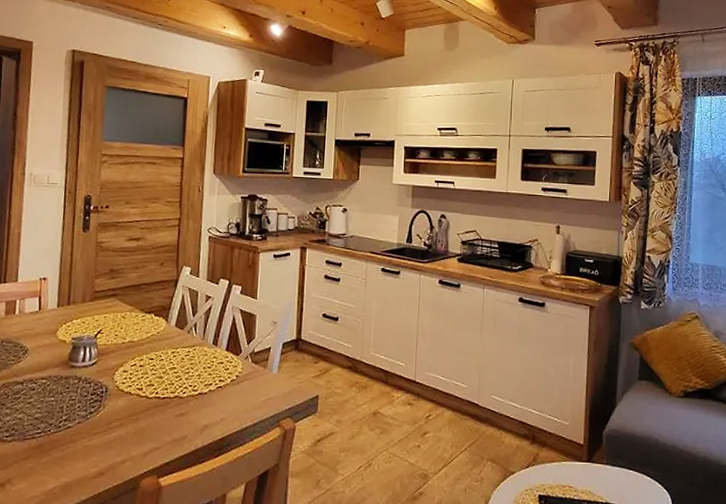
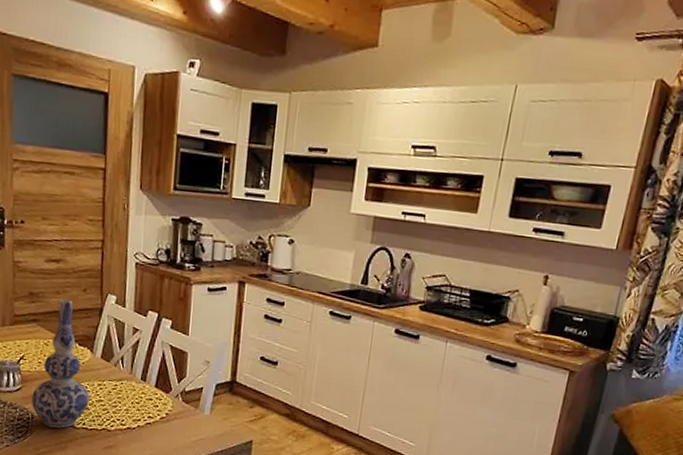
vase: none [106,274,163,400] -> present [32,299,90,428]

